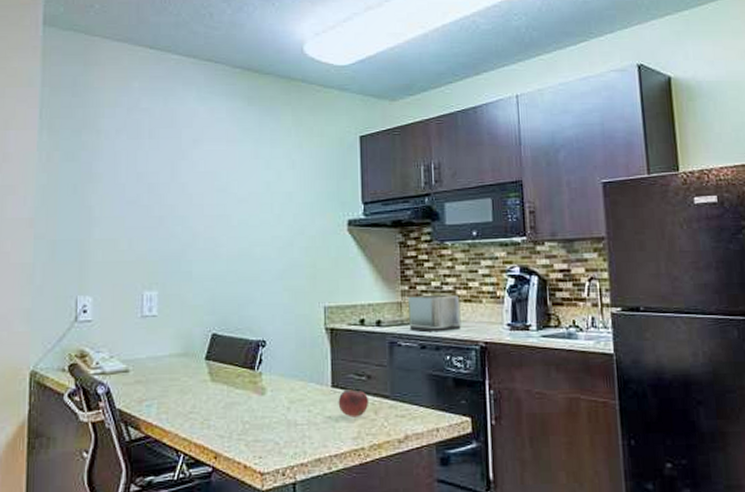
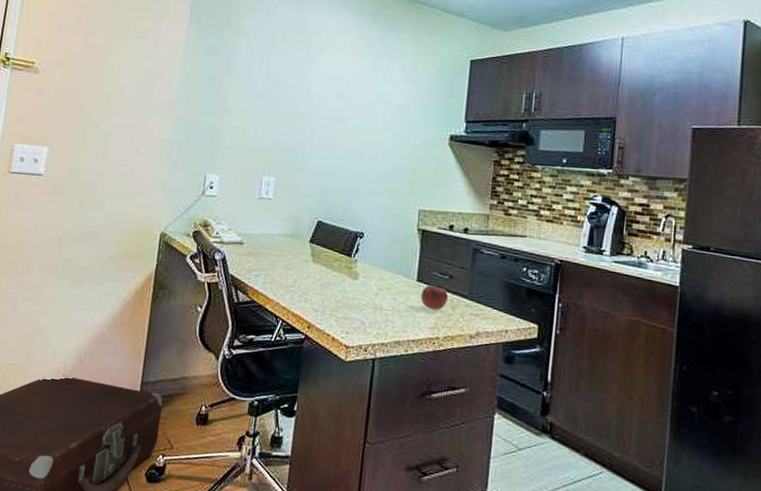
toaster: present [407,294,461,333] -> none [493,210,543,247]

